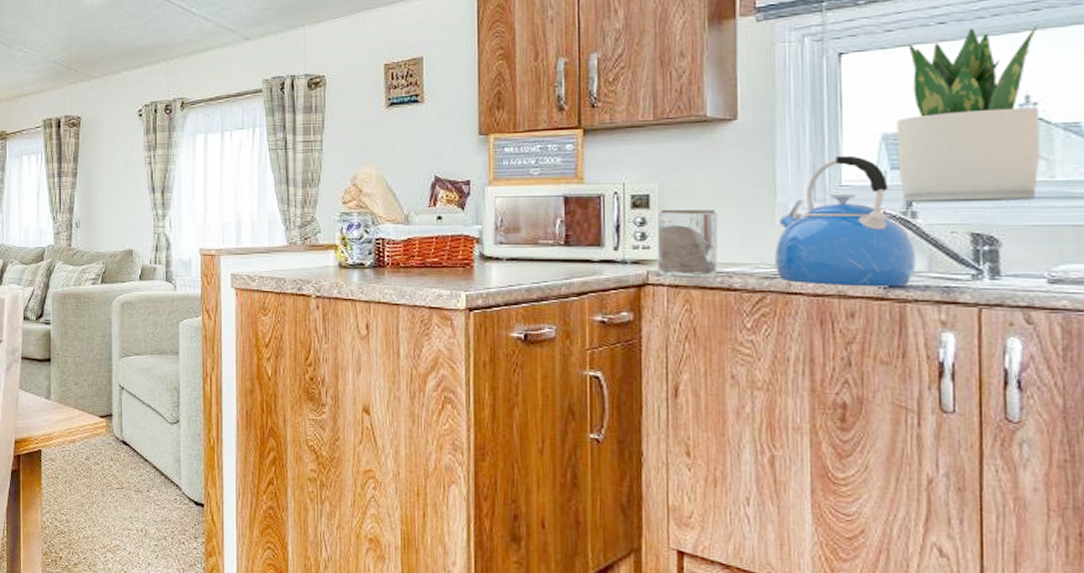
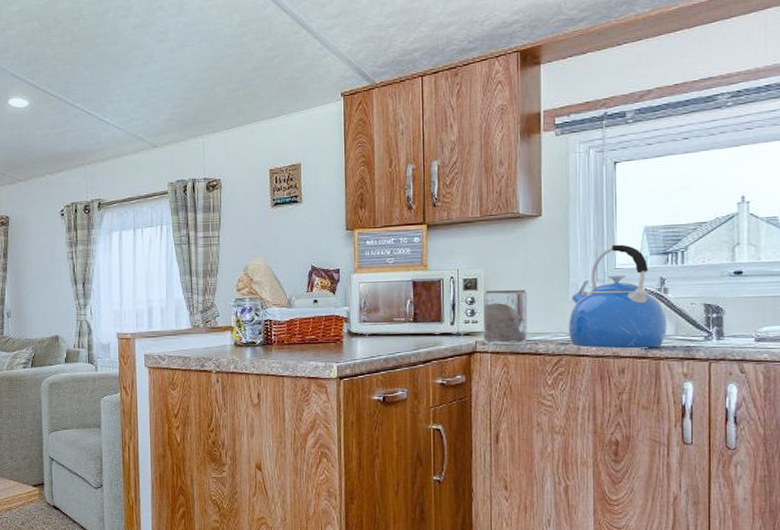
planter: present [897,24,1040,203] -> none [654,140,751,282]

